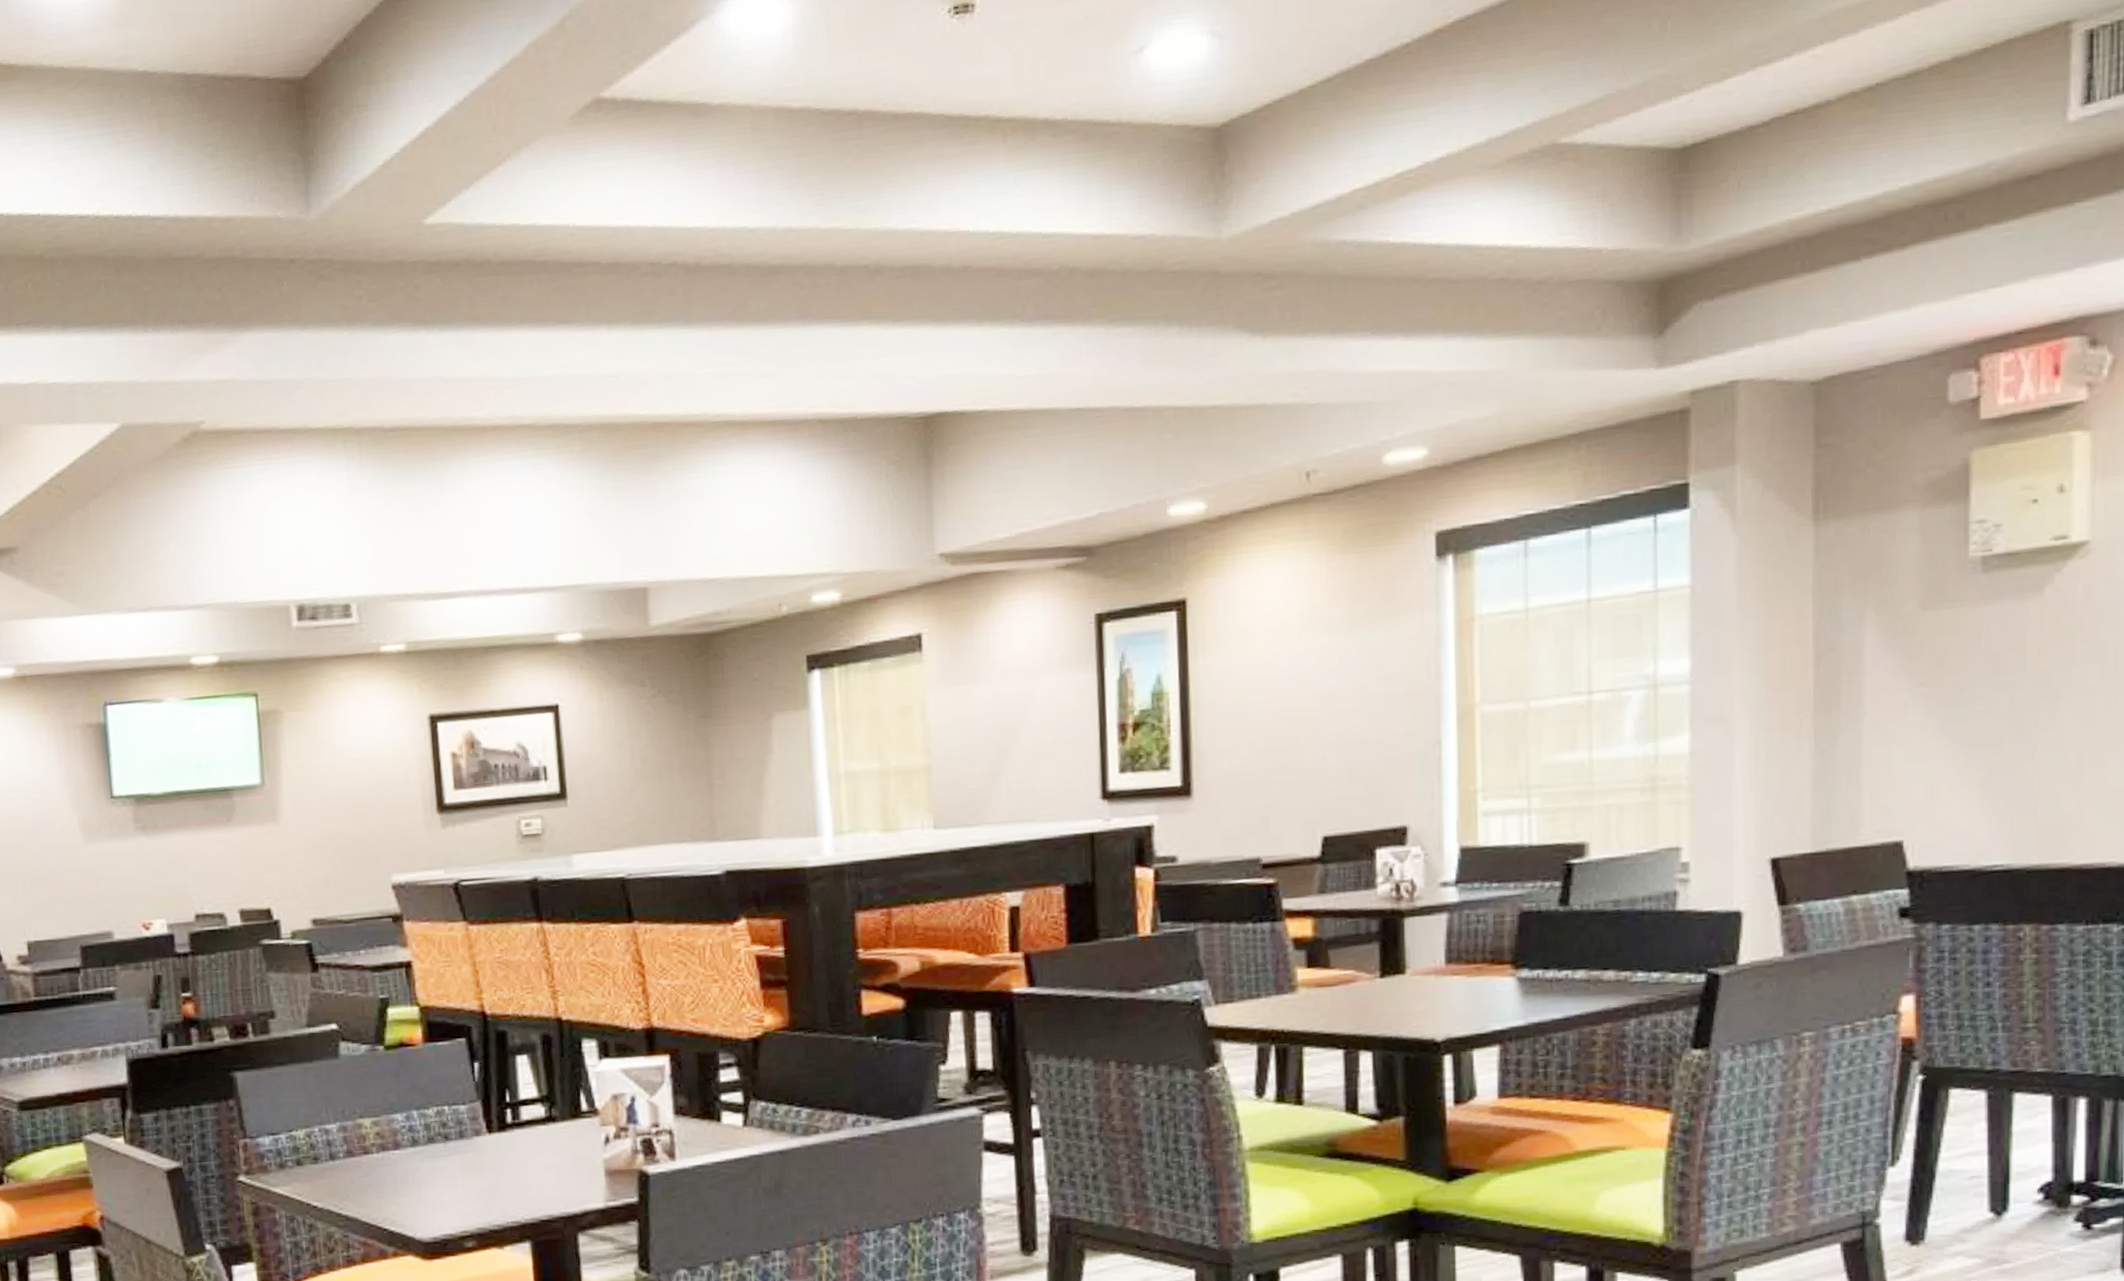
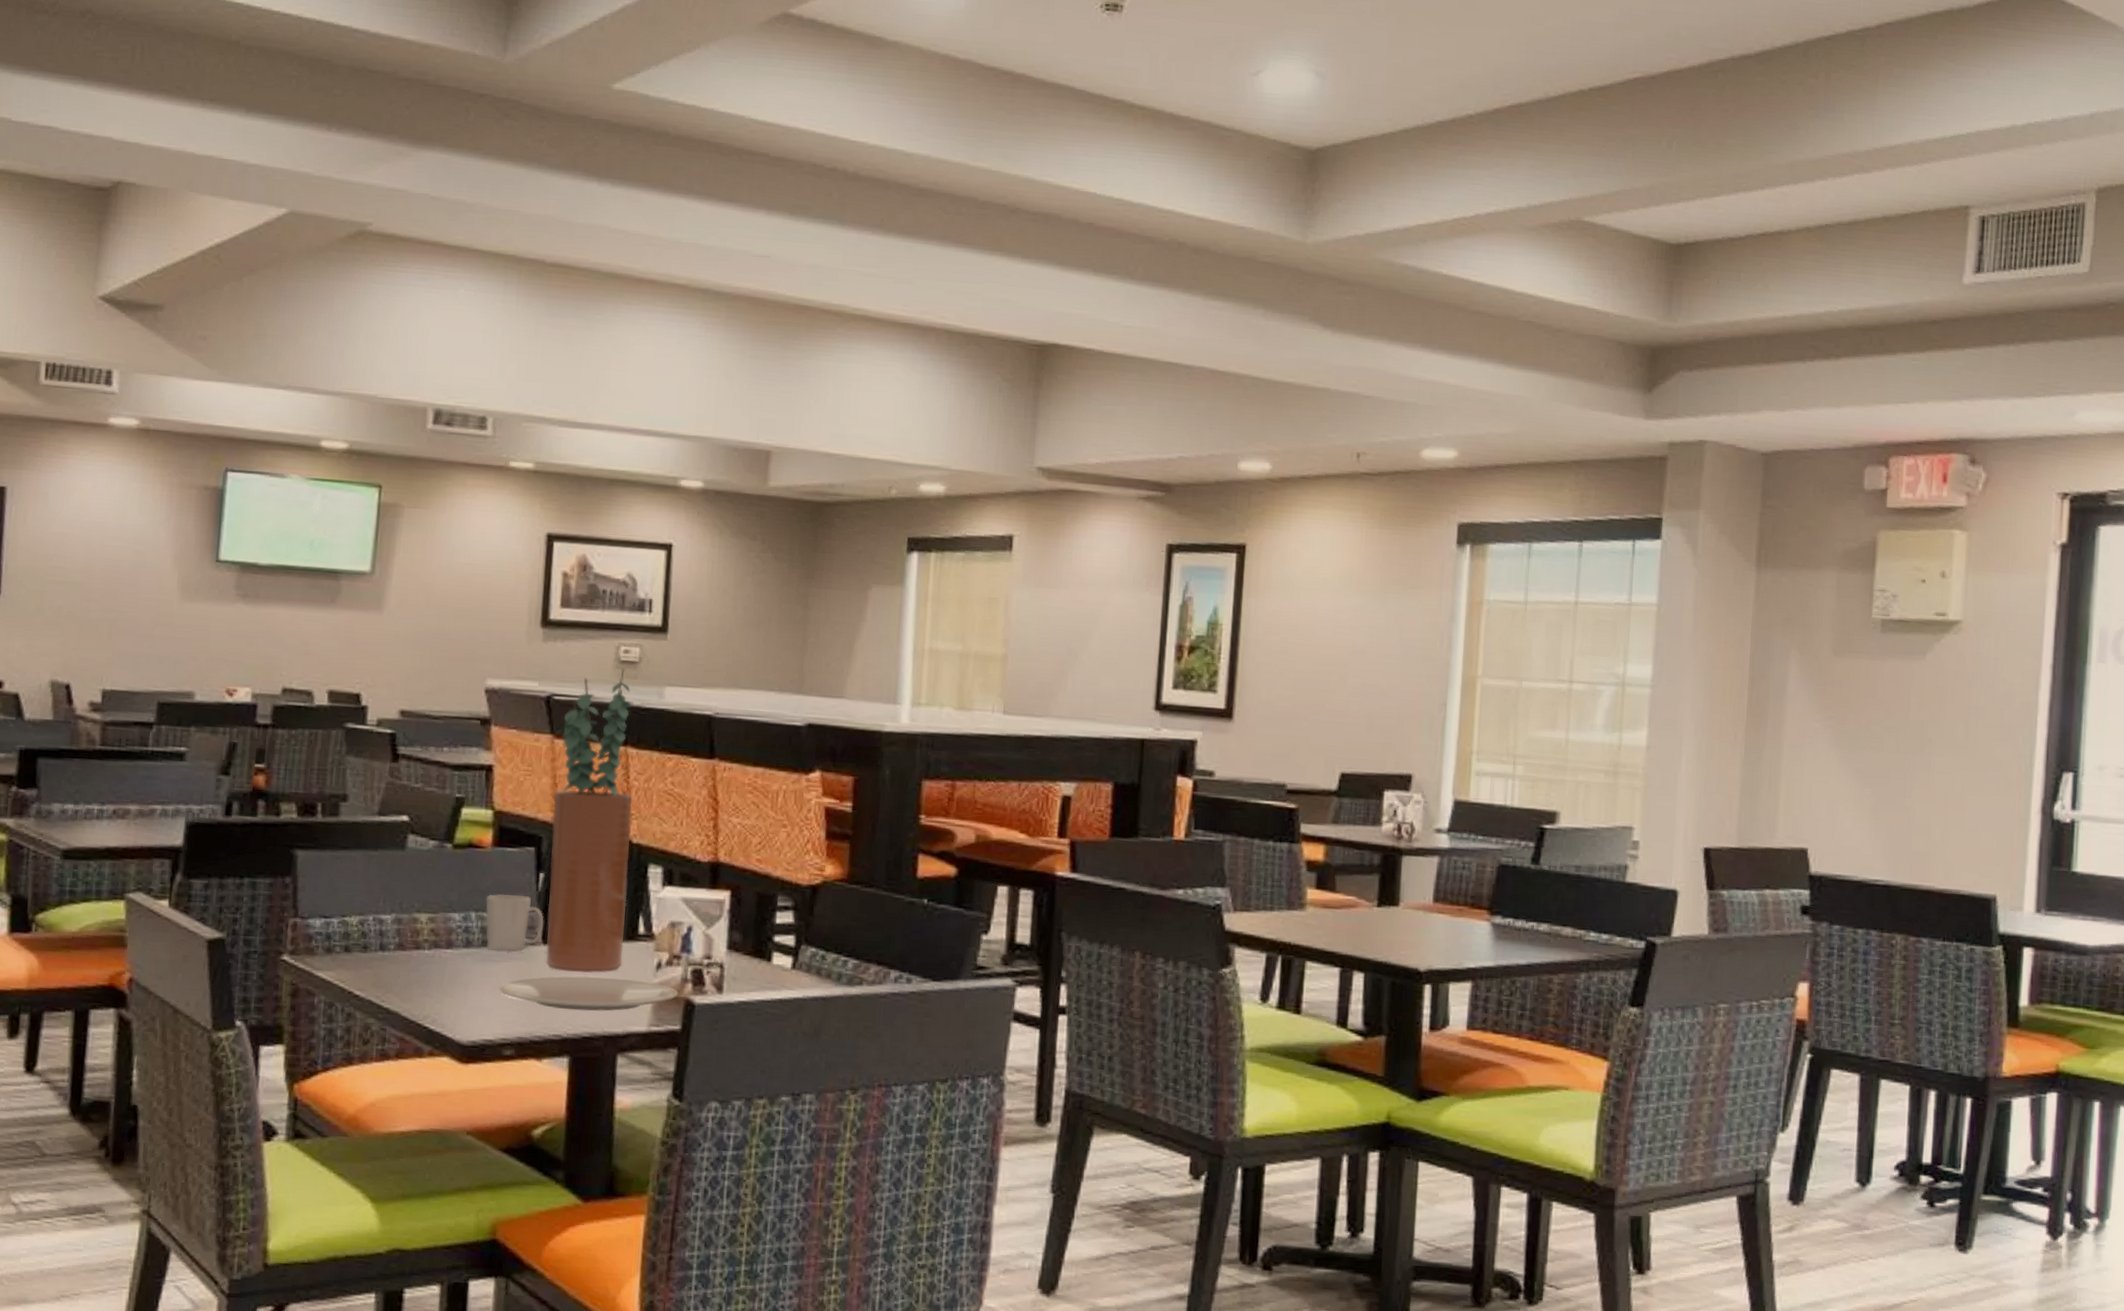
mug: none [424,1088,486,1147] -> present [485,893,544,953]
plate: none [451,1157,631,1196] -> present [499,976,679,1011]
vase: none [475,842,570,1158] -> present [546,668,633,974]

